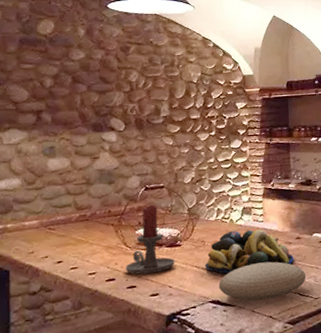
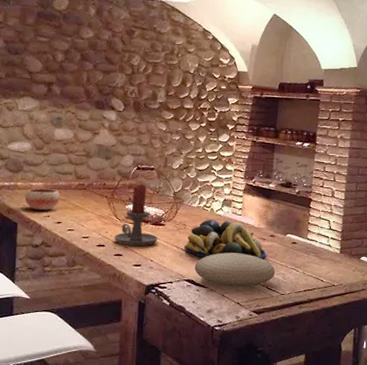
bowl: none [17,225,60,252] -> present [24,188,61,210]

